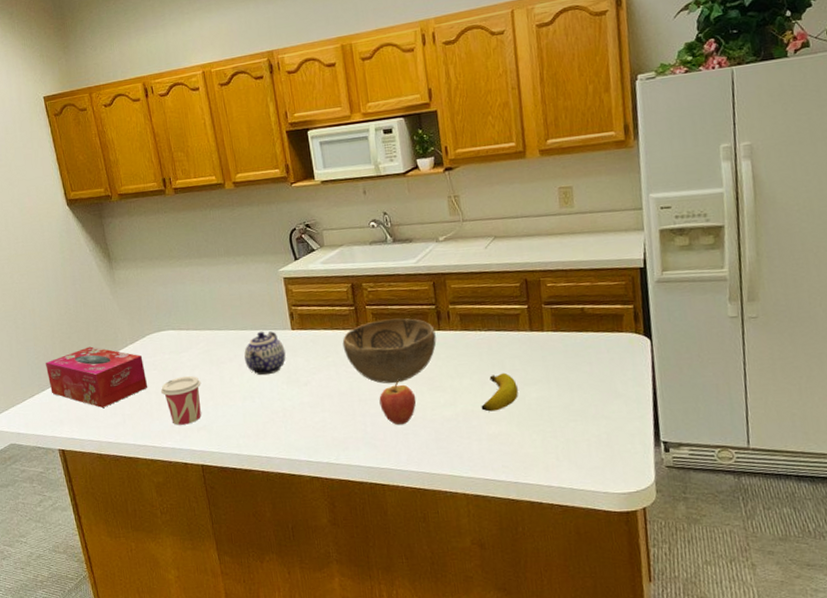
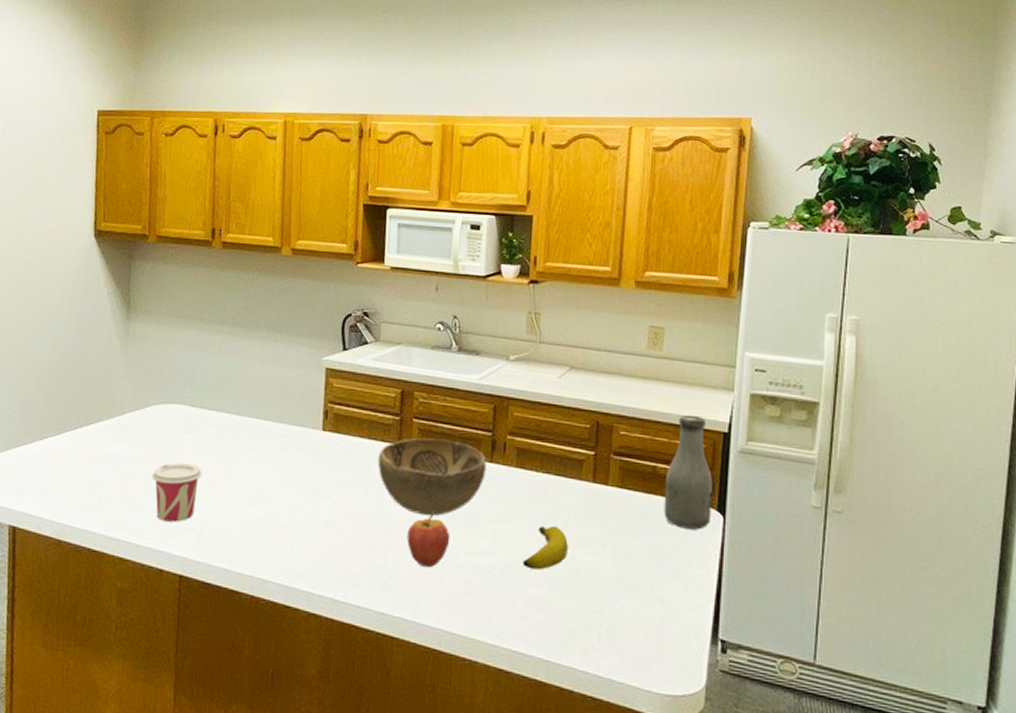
tissue box: present [46,346,148,408] -> none [18,406,140,483]
teapot: present [244,331,286,376] -> none [260,425,310,479]
bottle: none [593,257,640,356] -> present [664,414,713,530]

